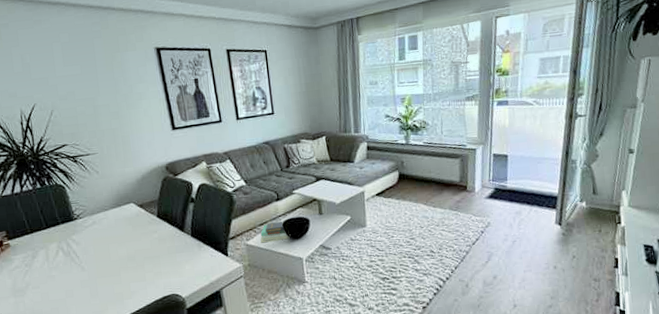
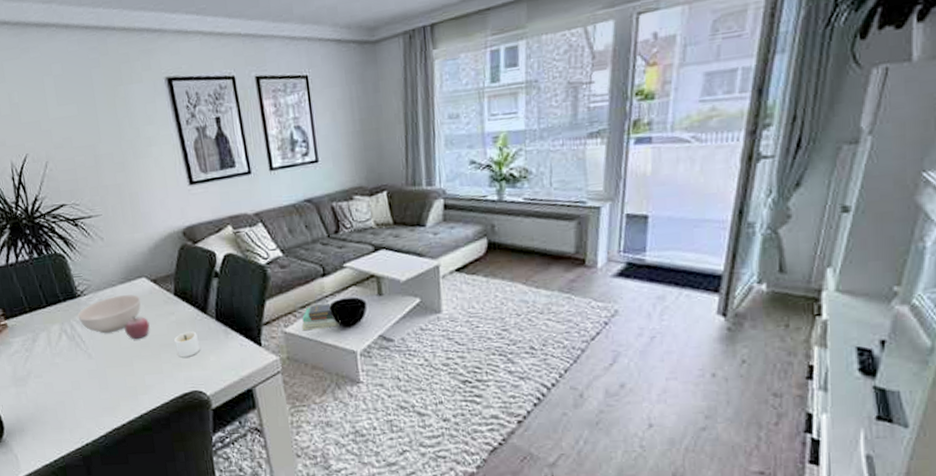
bowl: none [73,217,129,250] -> present [77,294,141,334]
fruit: none [114,235,136,253] -> present [124,316,150,339]
candle: none [156,246,178,267] -> present [174,331,201,358]

